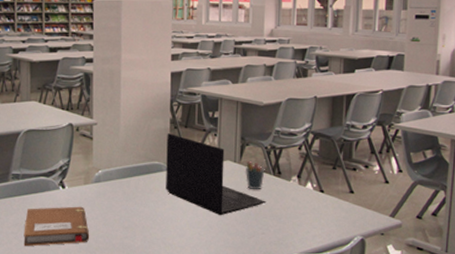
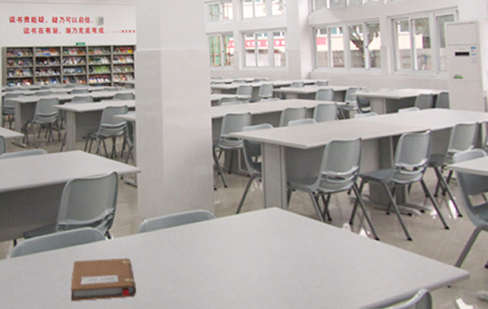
laptop: present [166,133,267,216] -> none [211,180,319,267]
pen holder: present [245,159,265,189] -> none [293,205,315,238]

